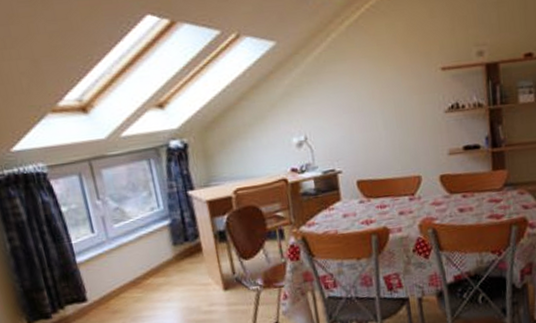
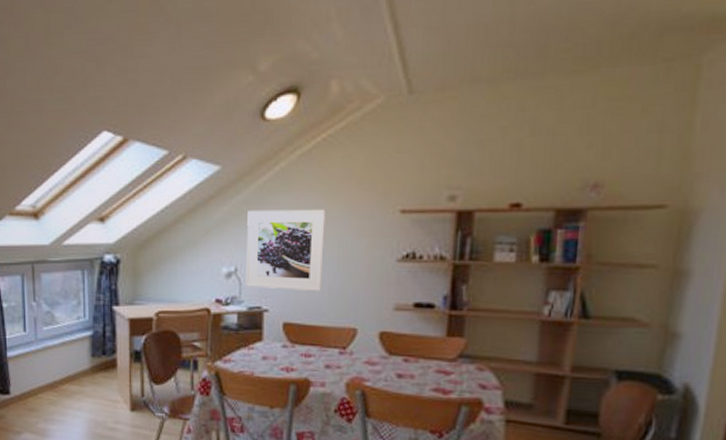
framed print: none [308,73,386,153] -> present [246,209,326,291]

